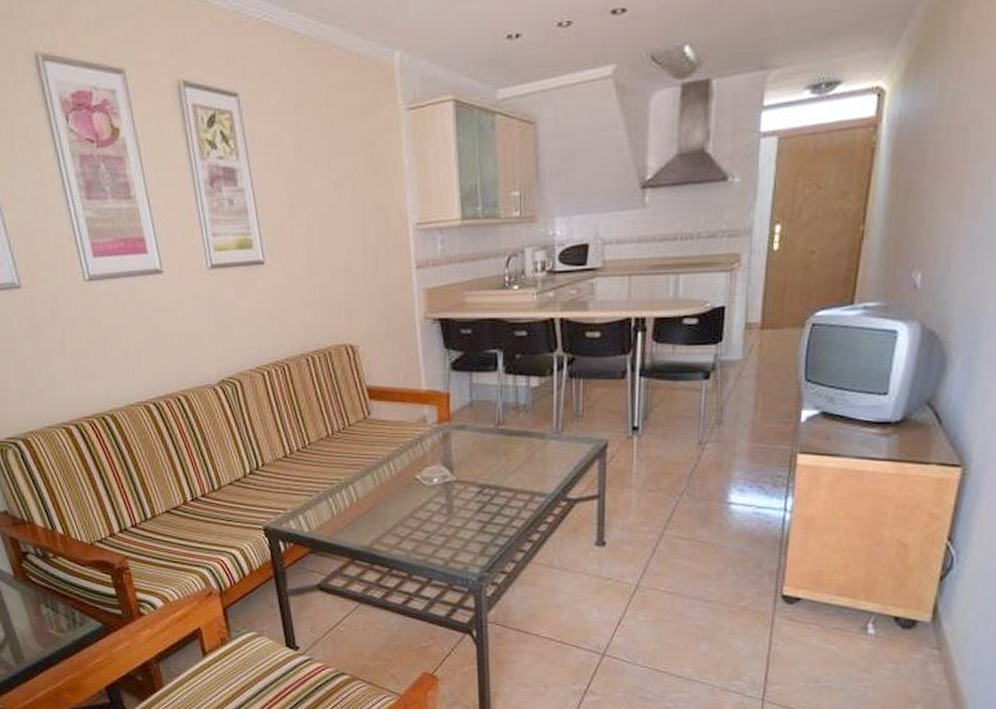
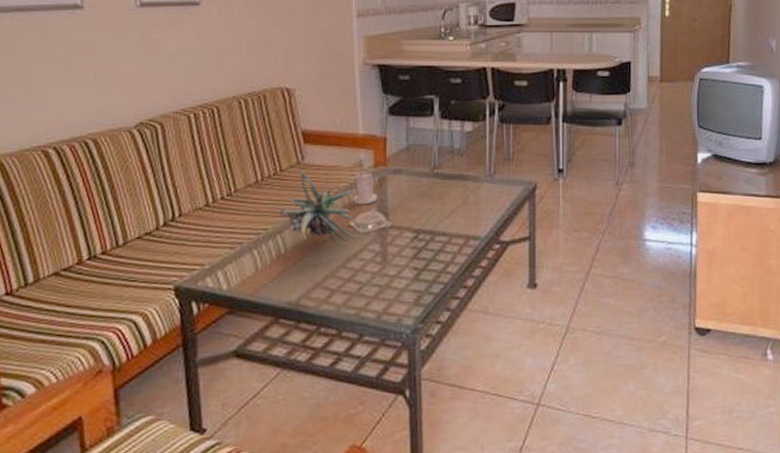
plant: none [350,424,424,496] -> present [279,169,358,245]
candle: none [418,428,442,458] -> present [353,172,377,204]

